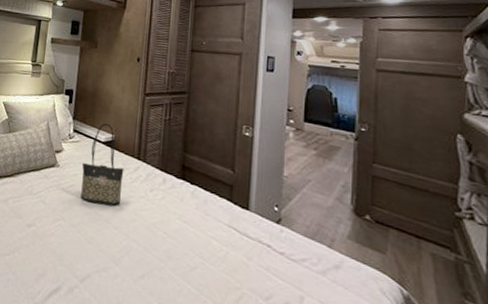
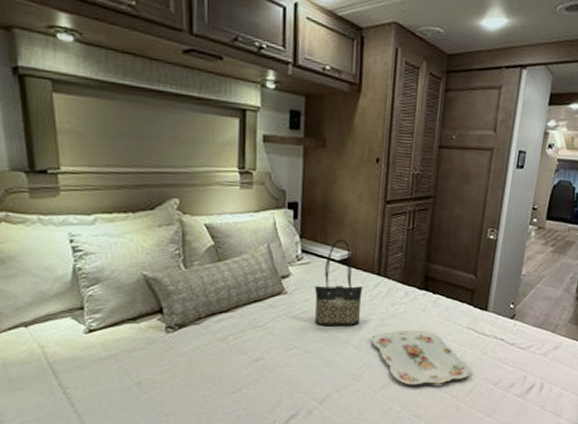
serving tray: none [131,217,236,286] -> present [371,329,471,385]

